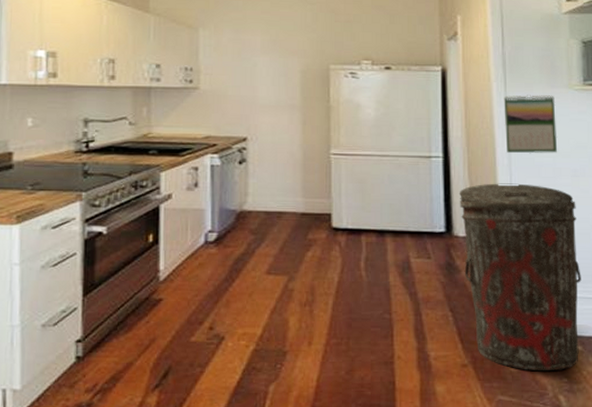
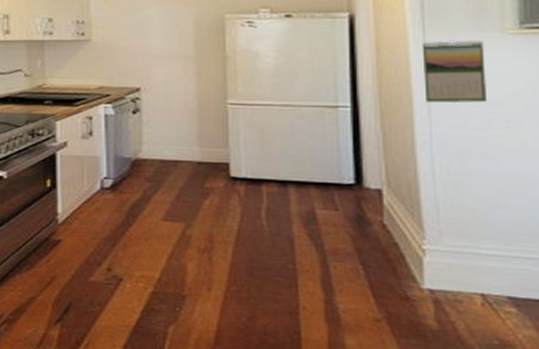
trash can: present [460,183,582,372] -> none [371,134,517,332]

